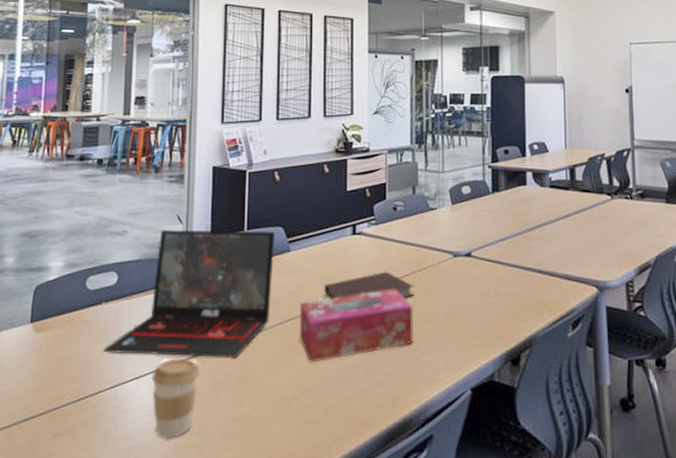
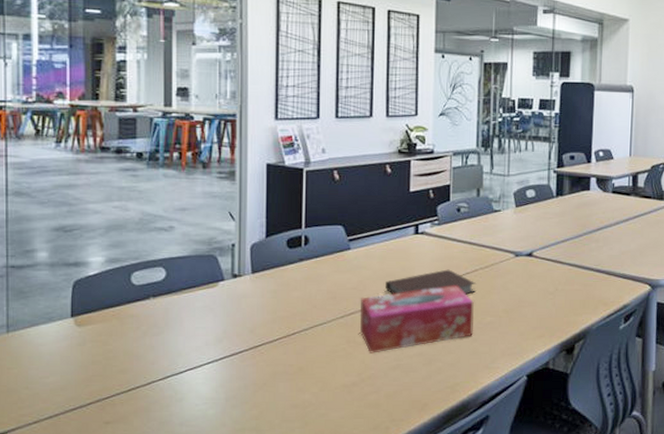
laptop: present [103,229,276,357] -> none [153,226,335,349]
coffee cup: present [152,358,200,438] -> none [207,350,257,423]

